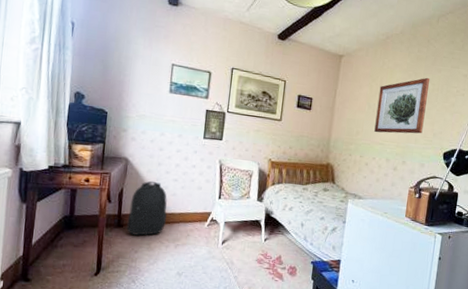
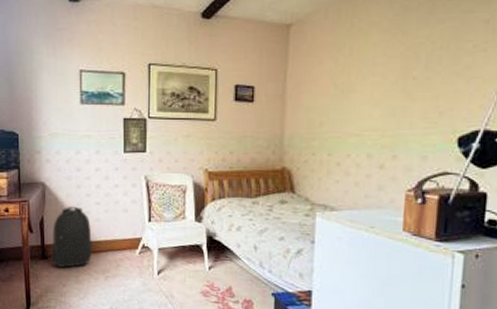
wall art: present [374,77,430,134] -> none [346,33,428,121]

